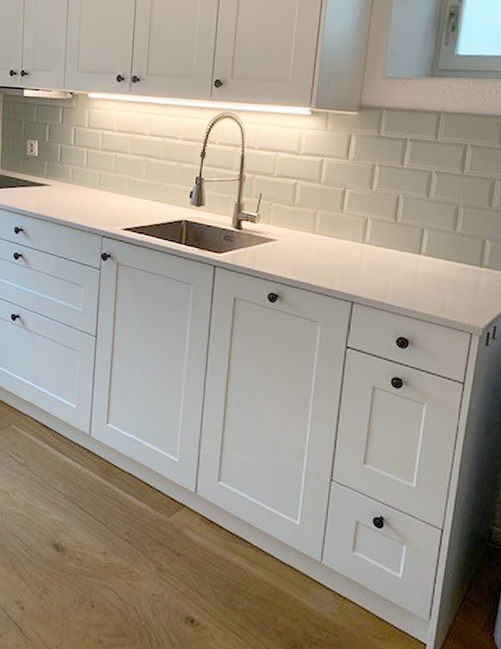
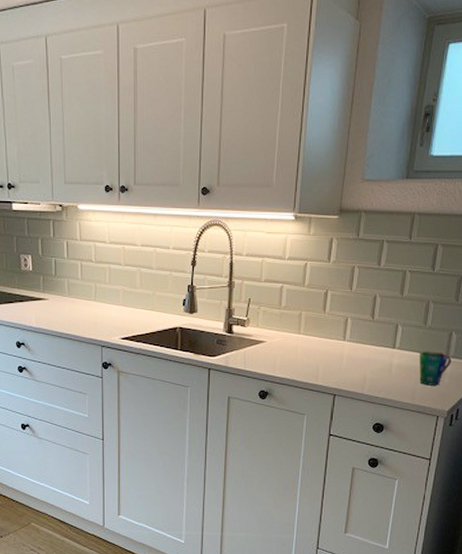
cup: none [449,259,486,298] -> present [419,351,451,386]

